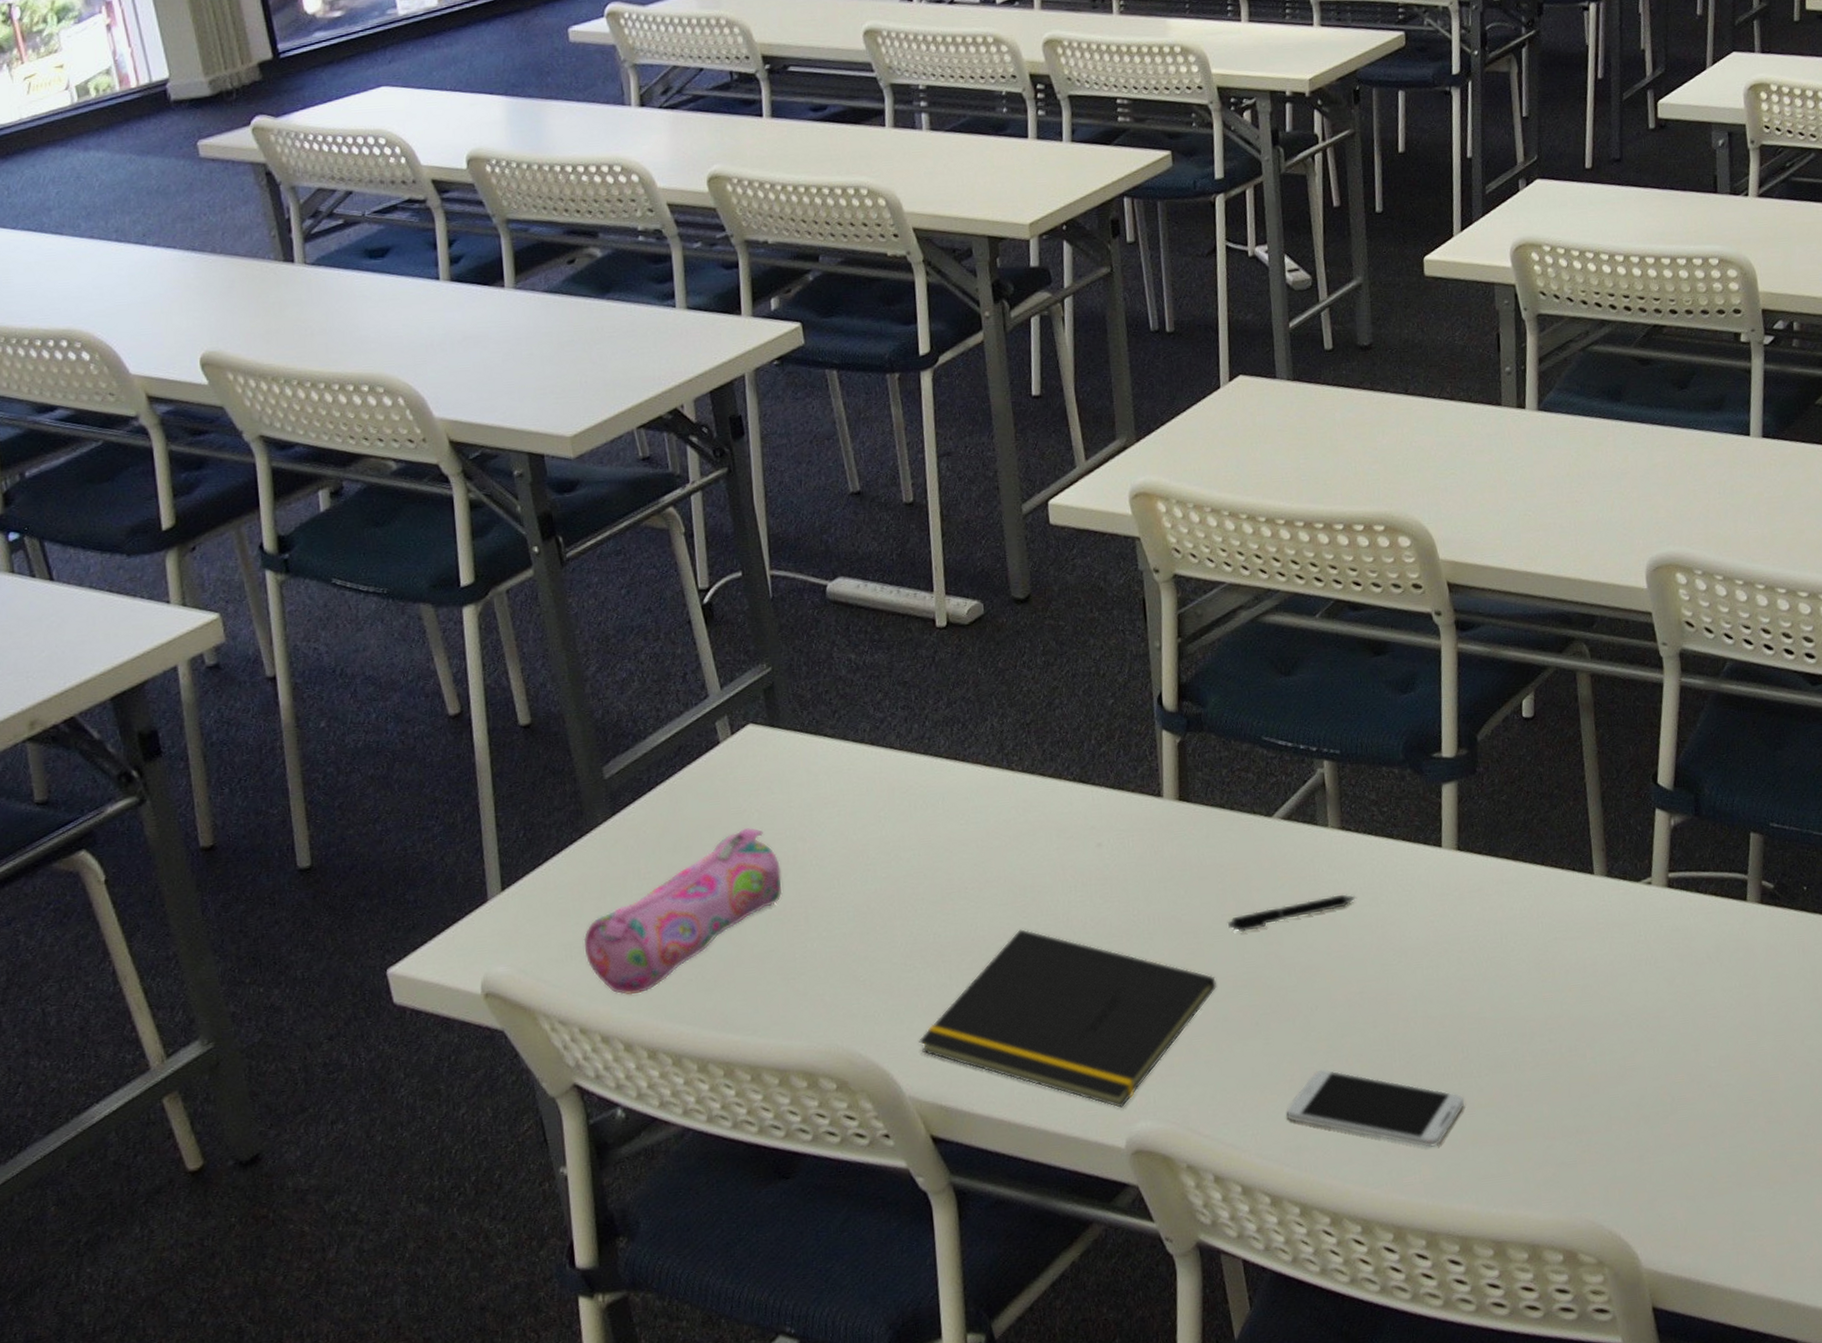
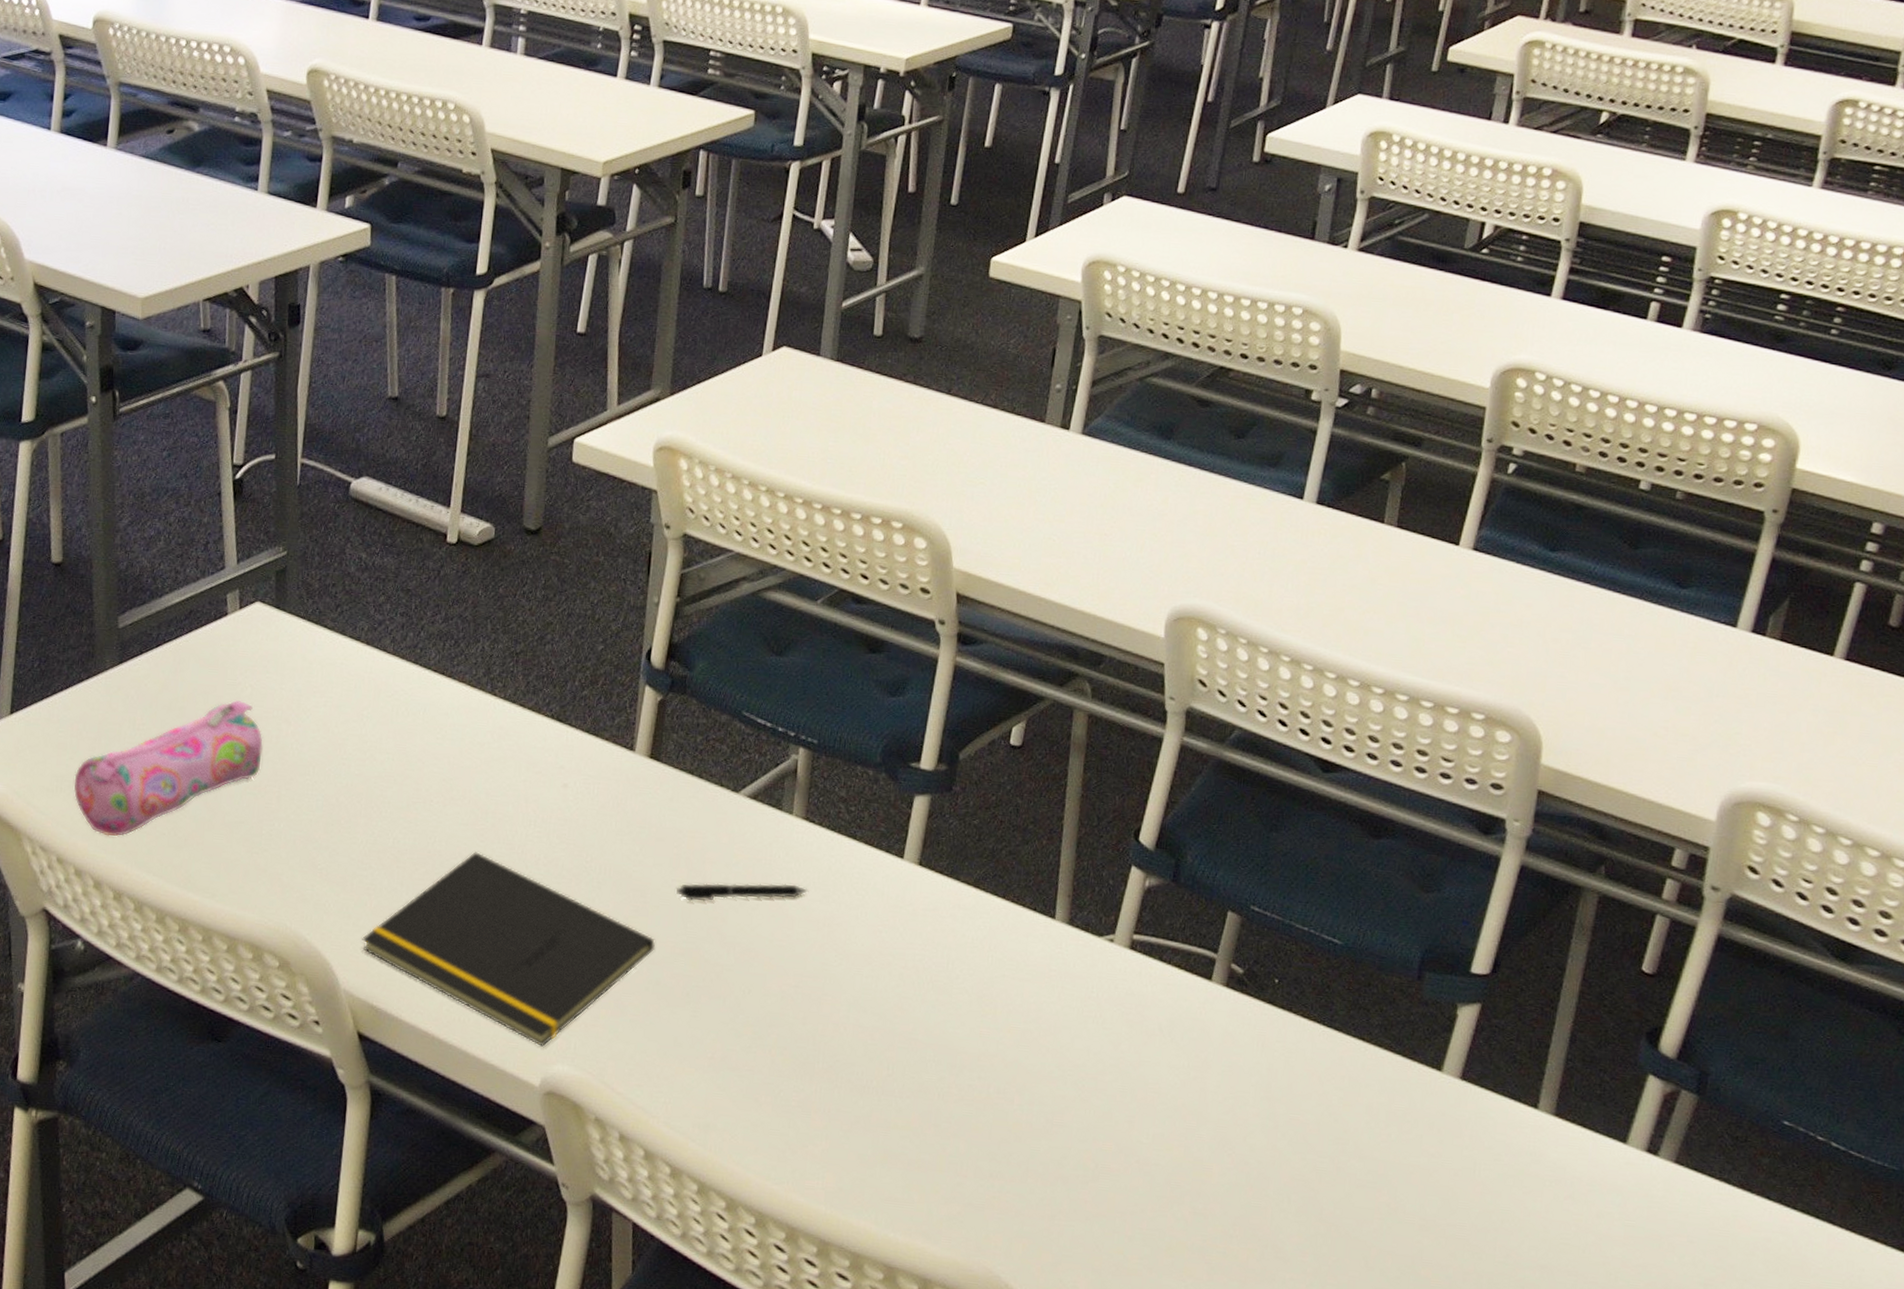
smartphone: present [1286,1069,1465,1148] -> none [700,1053,881,1157]

